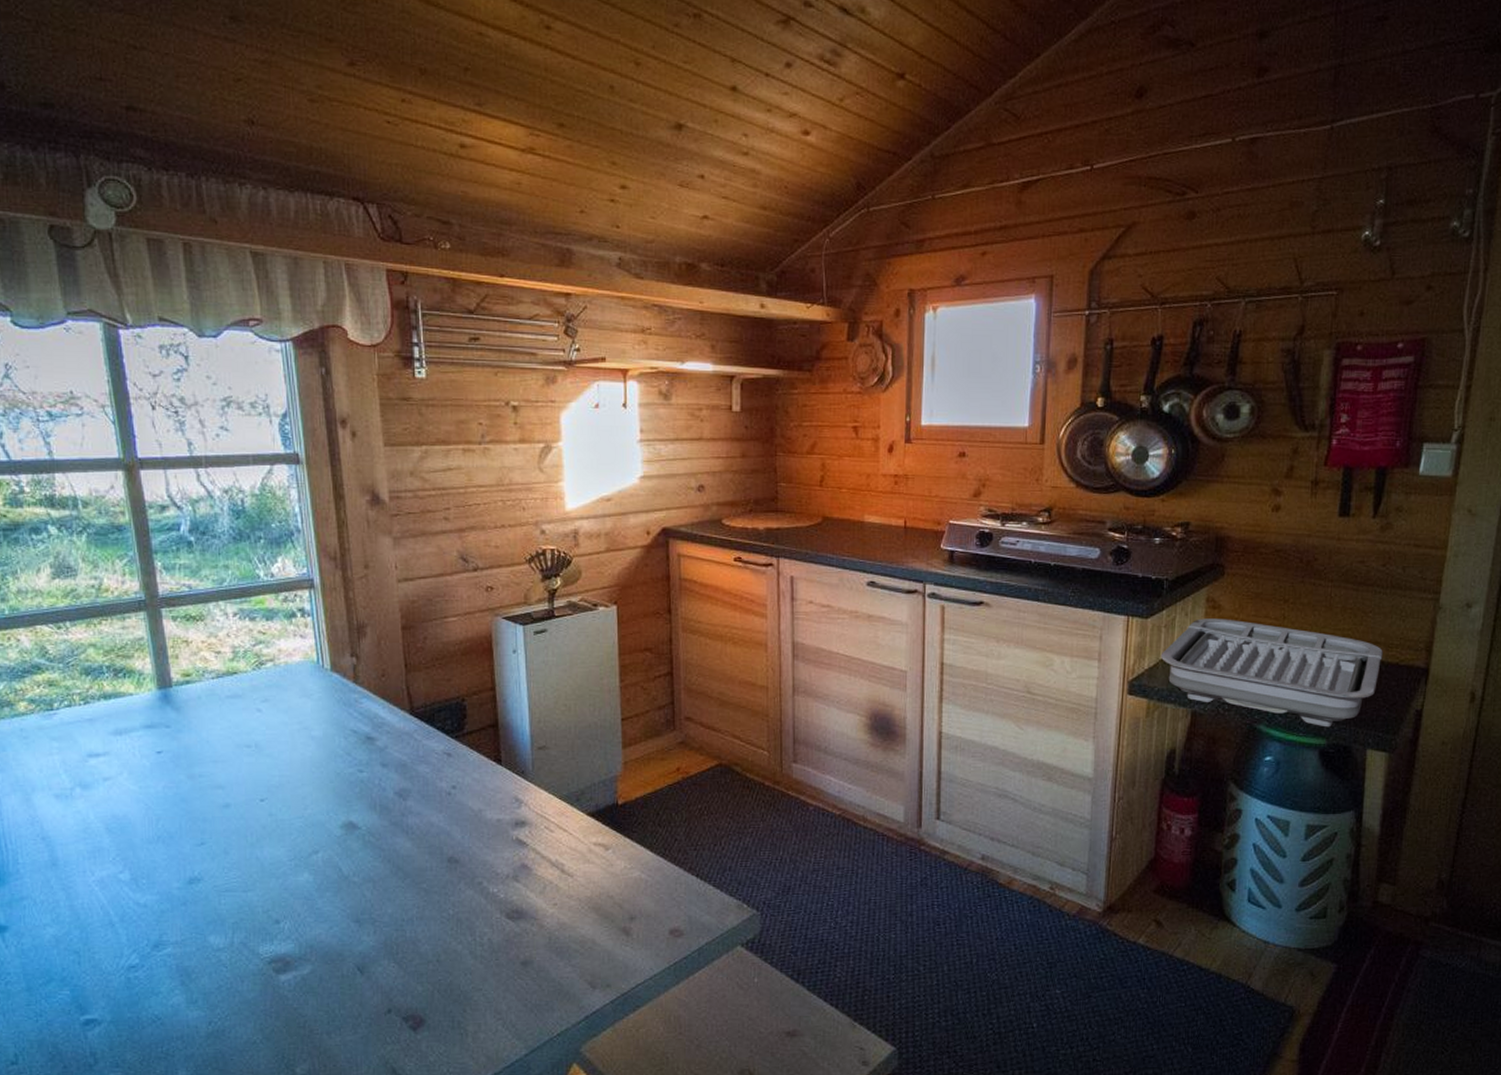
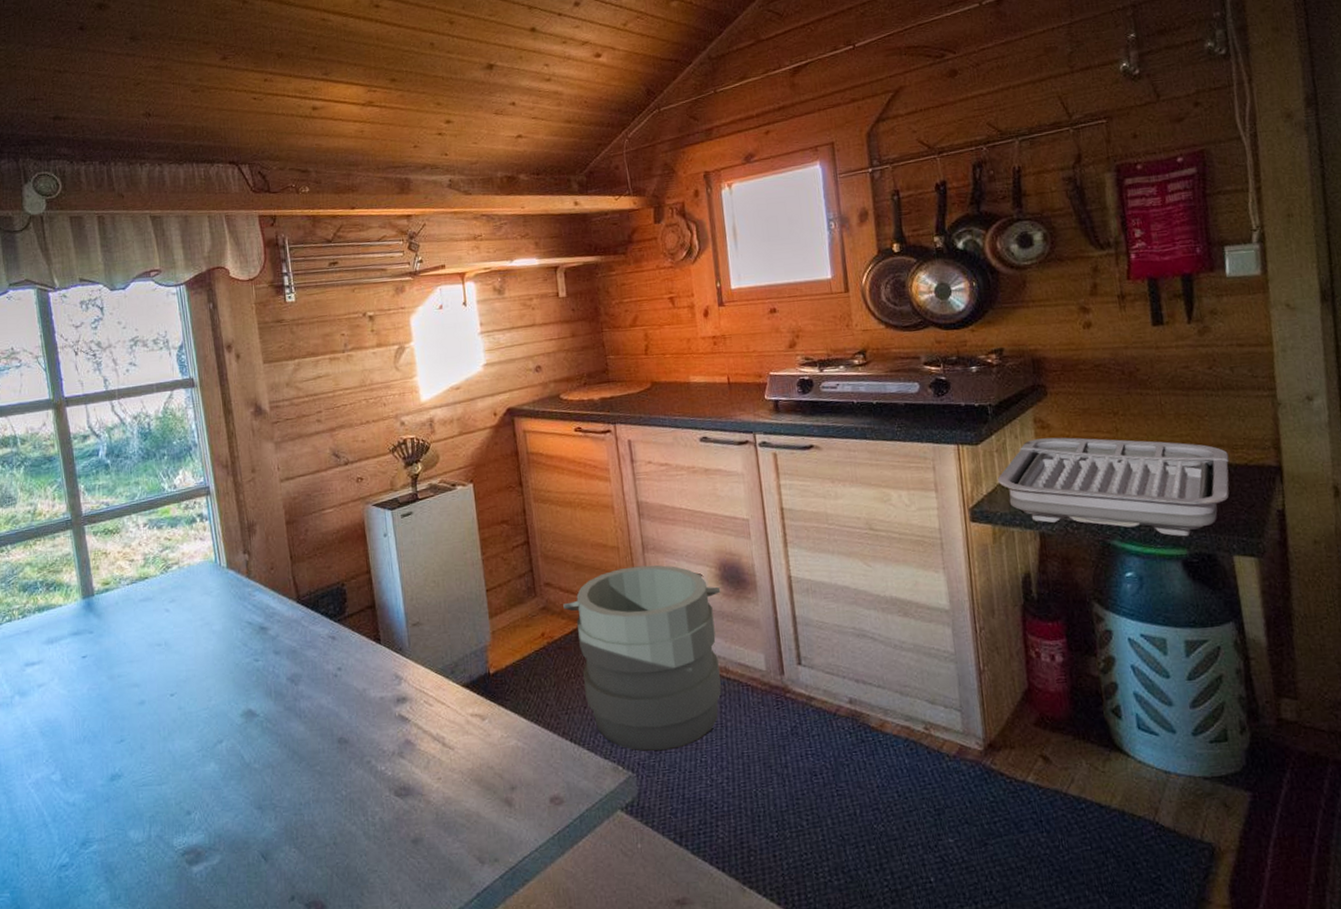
bucket: none [703,708,869,892] -> present [563,564,722,751]

